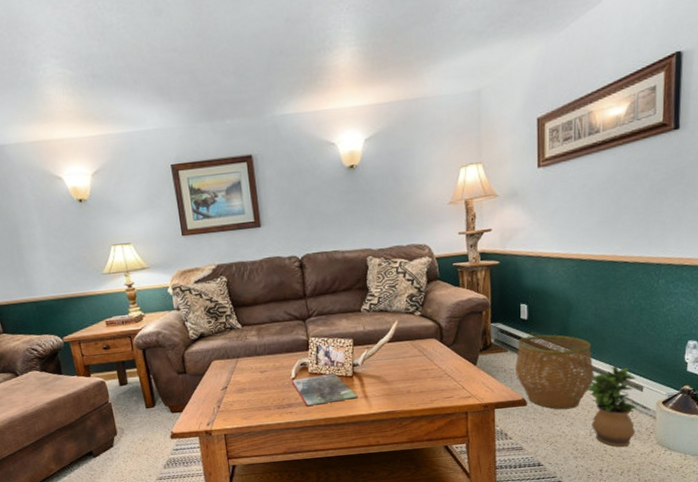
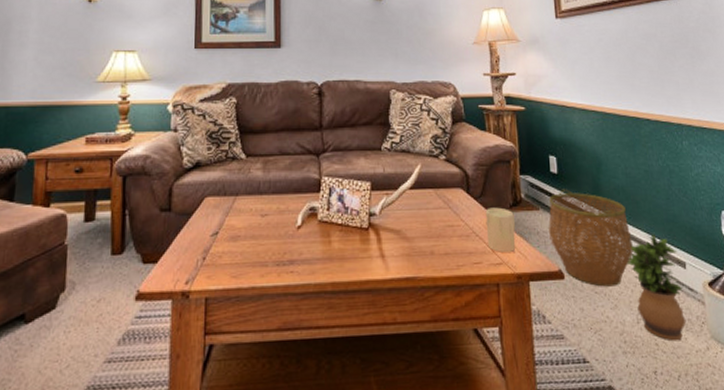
magazine: present [292,373,358,406] -> none [297,223,374,264]
candle: none [457,352,484,389] -> present [485,207,516,254]

